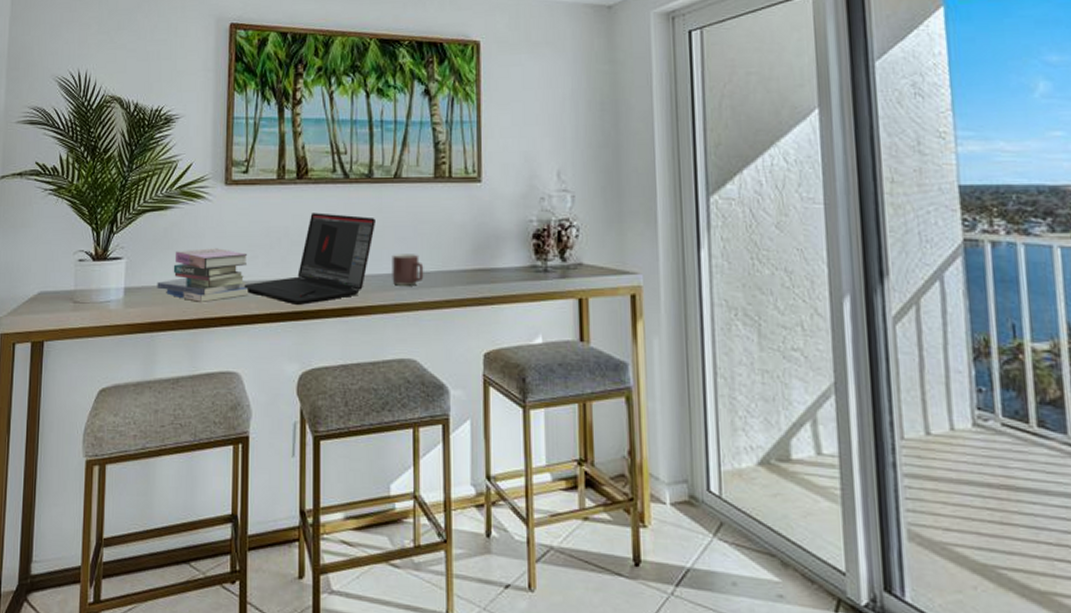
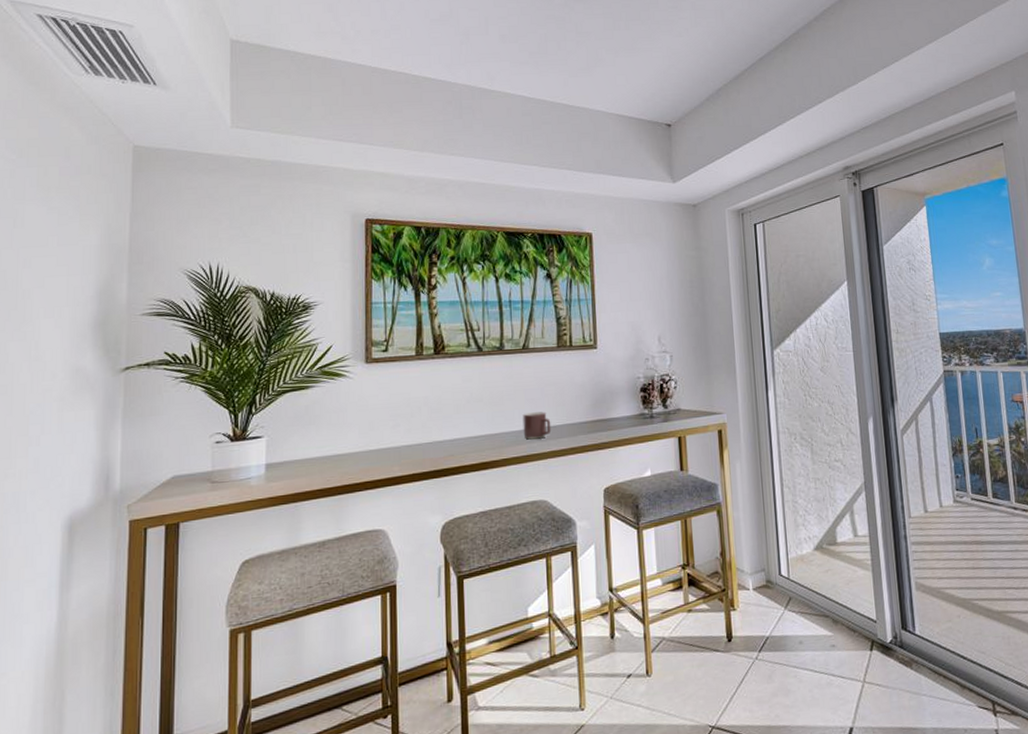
books: present [157,248,249,304] -> none [300,420,392,472]
laptop: present [244,213,375,305] -> none [387,382,507,464]

